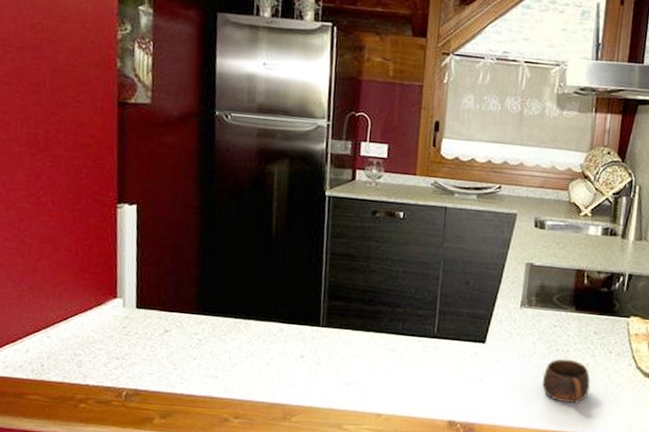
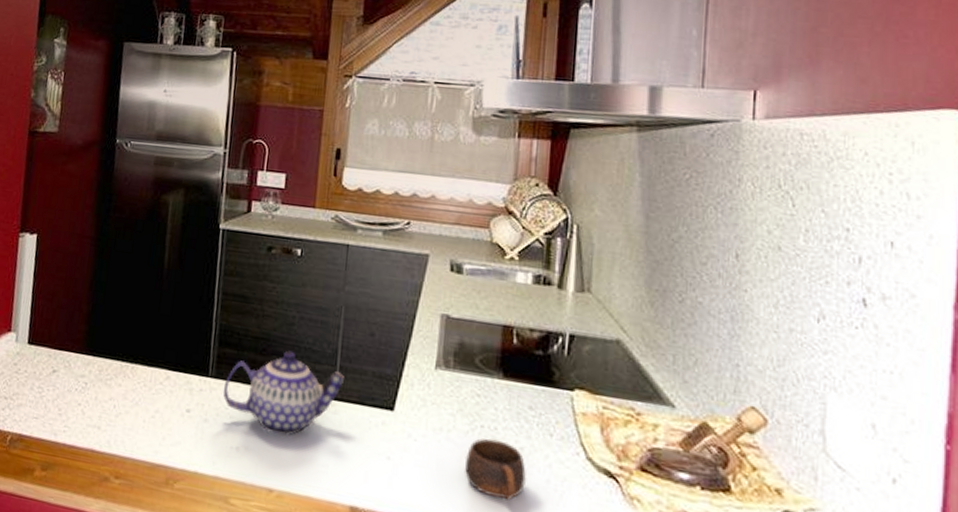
teapot: none [334,300,444,371] -> present [223,350,345,436]

